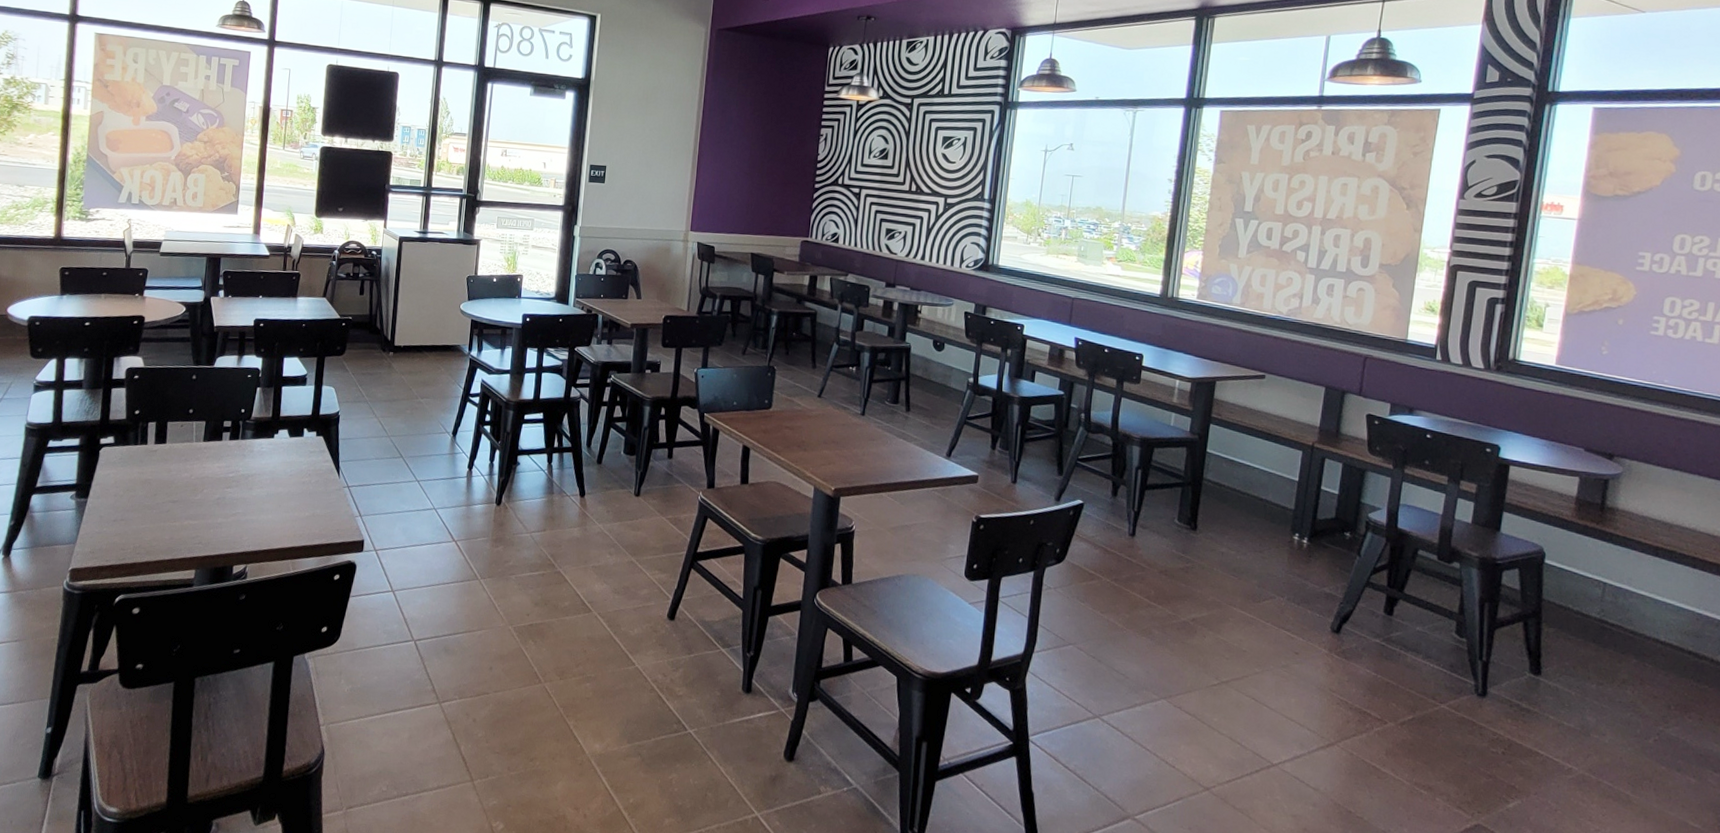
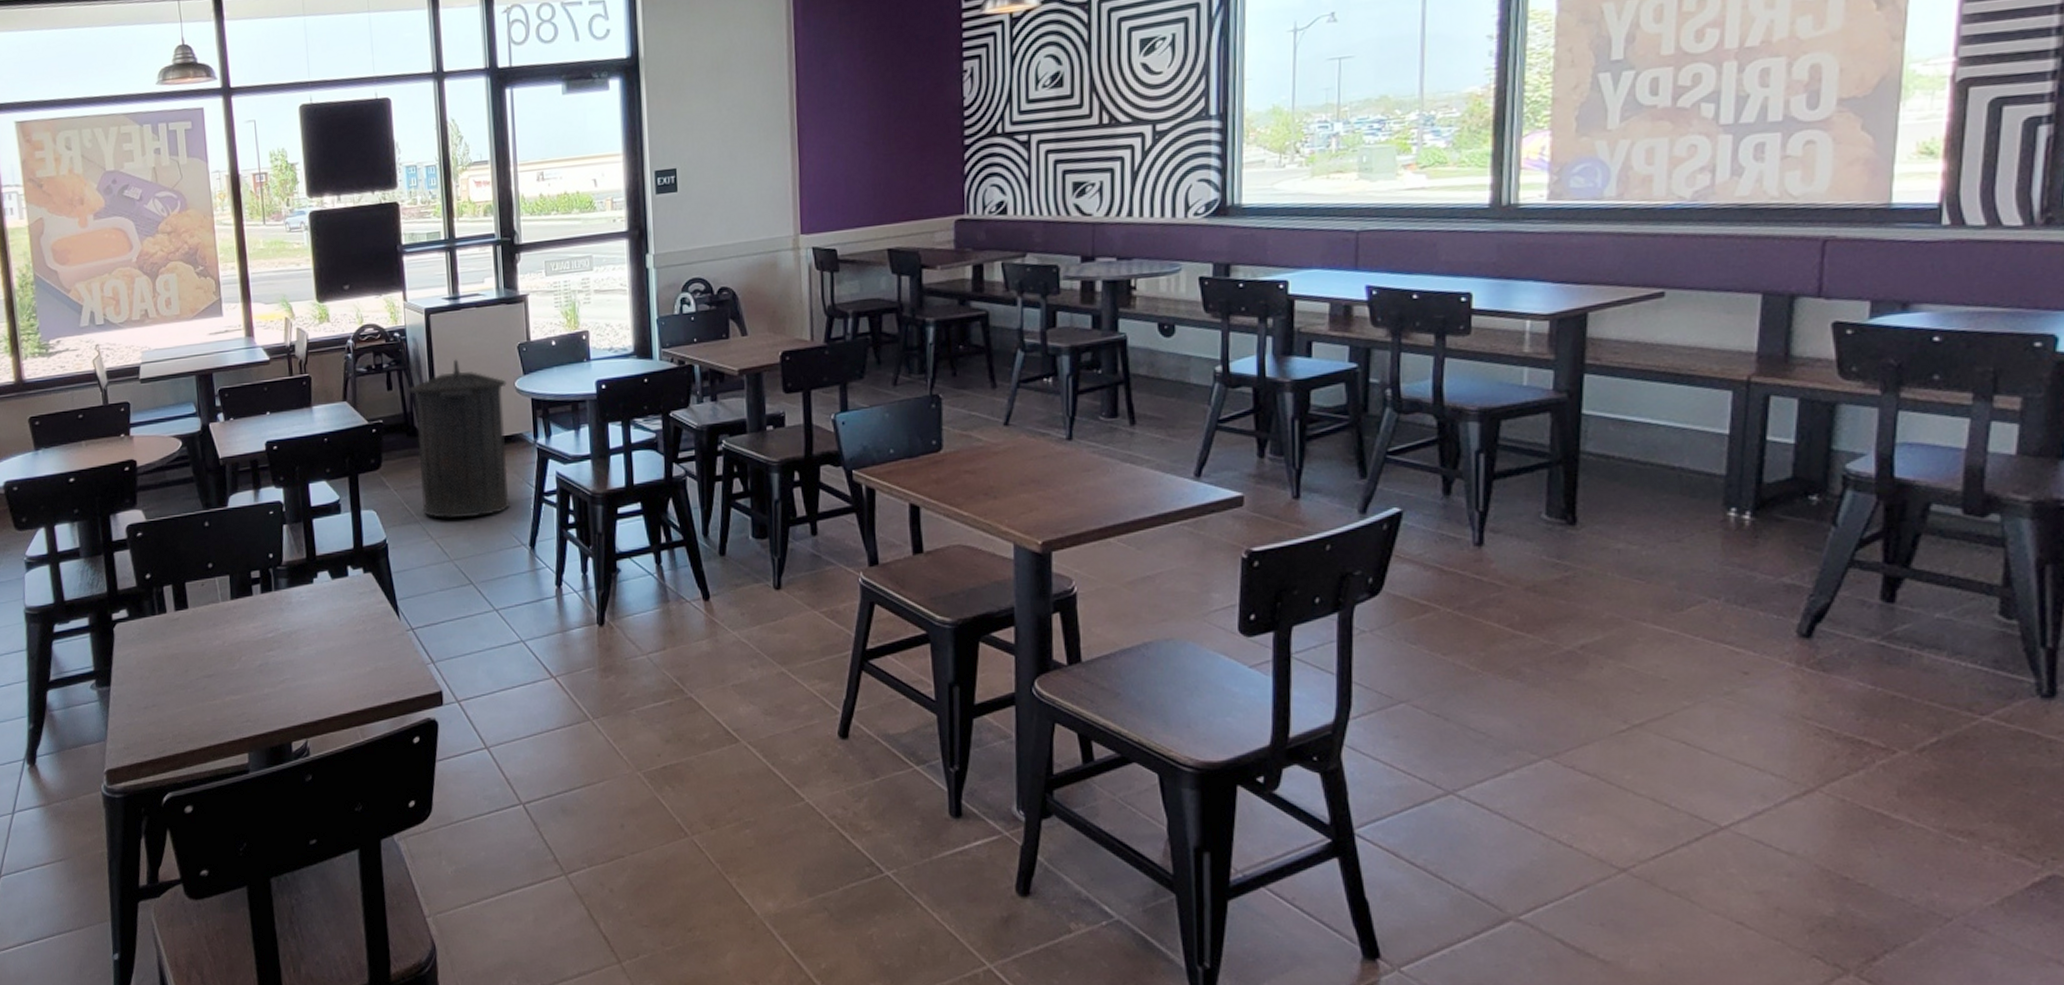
trash can: none [372,279,454,405] -> present [409,359,511,519]

